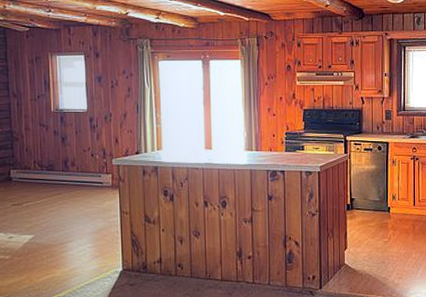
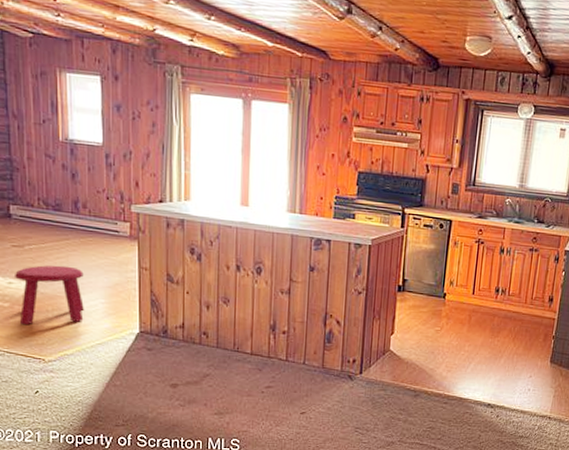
stool: none [13,217,74,274] -> present [13,265,84,325]

